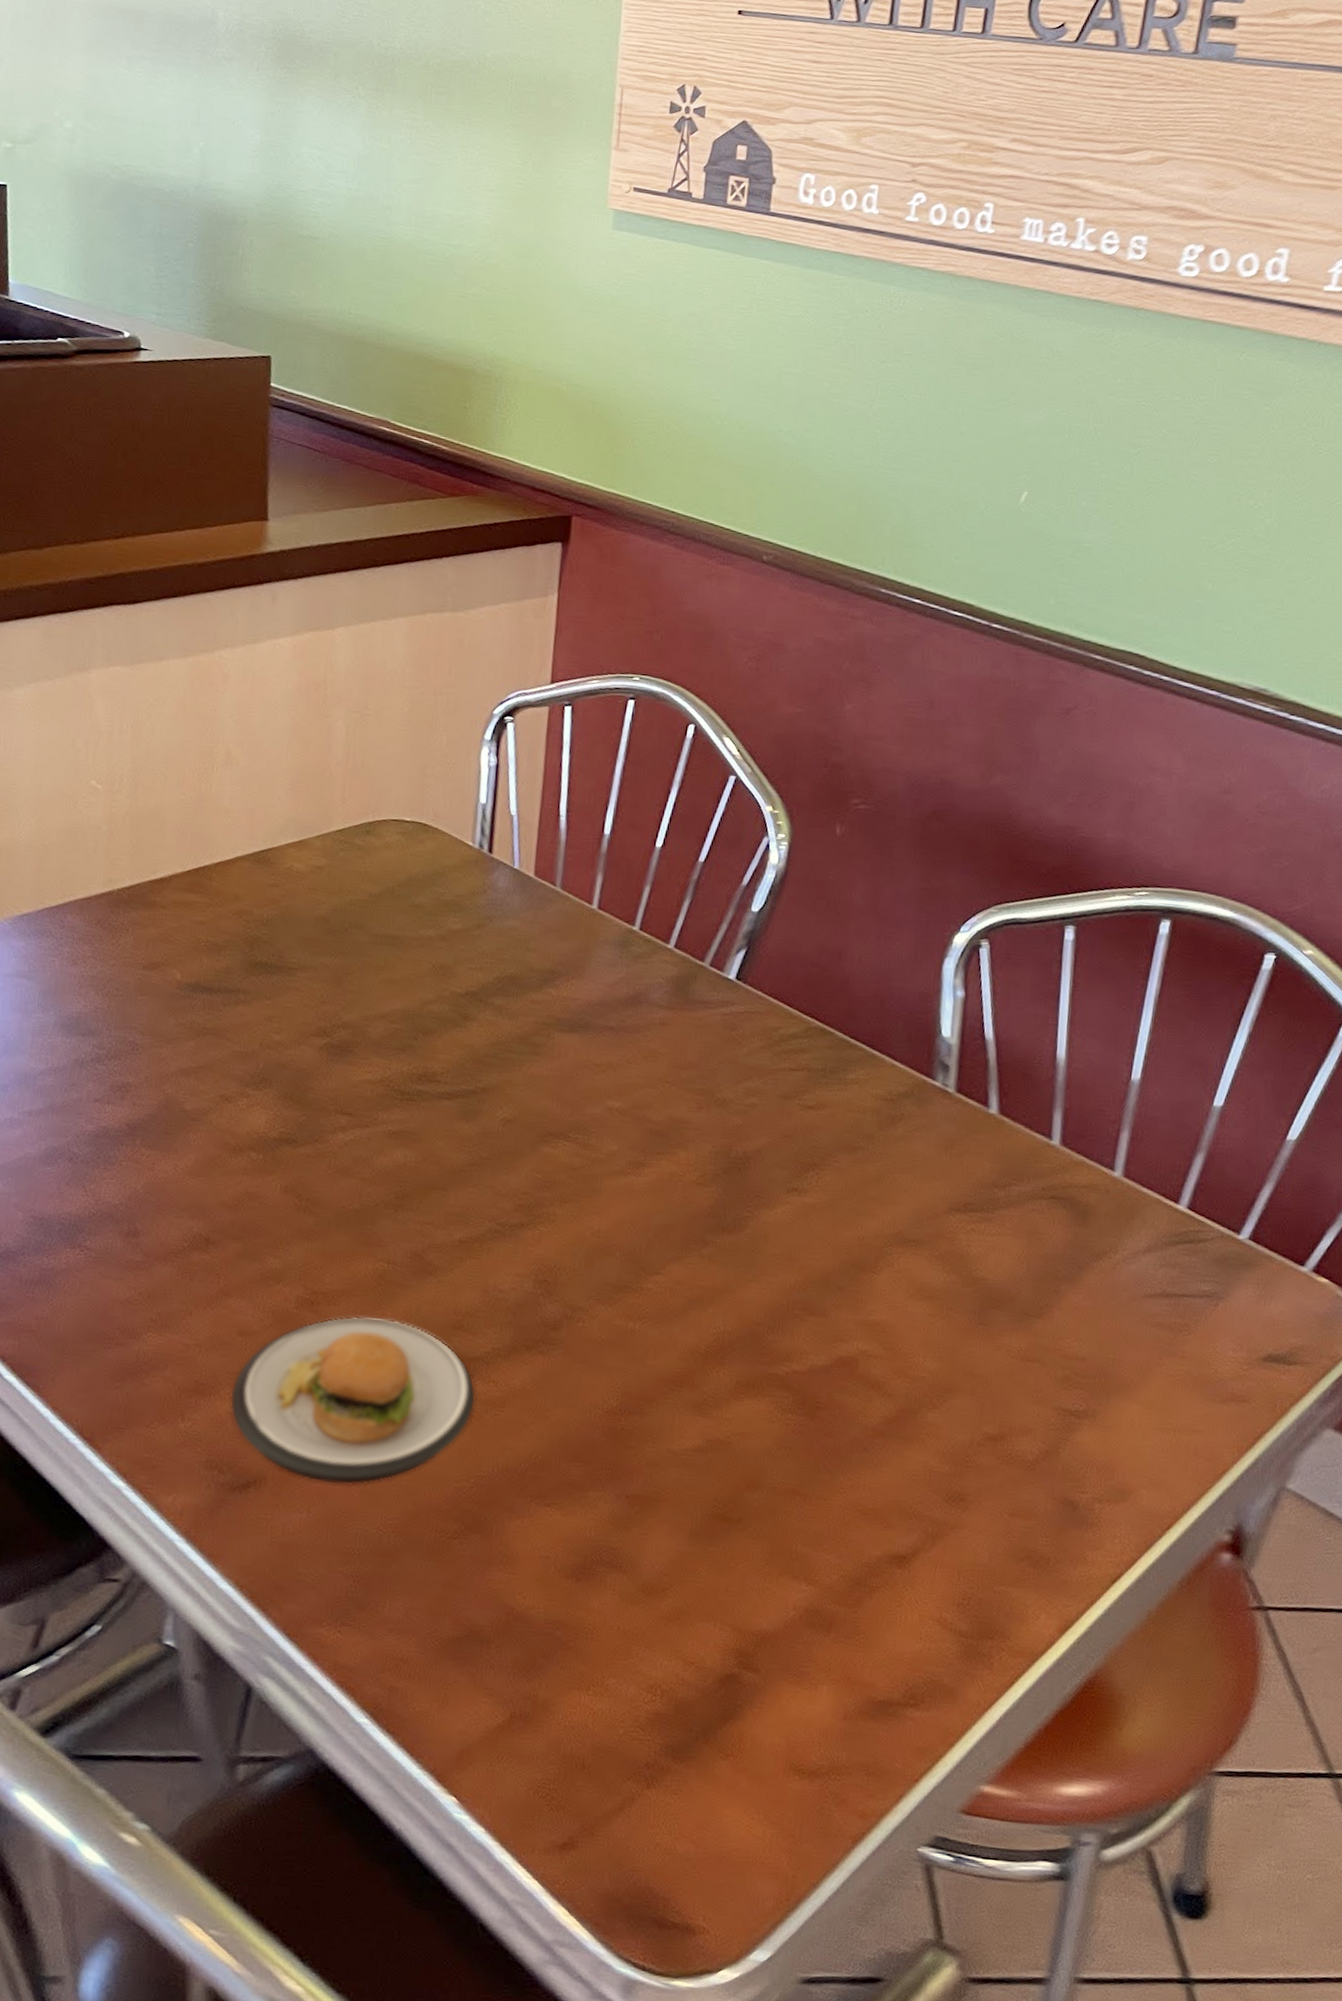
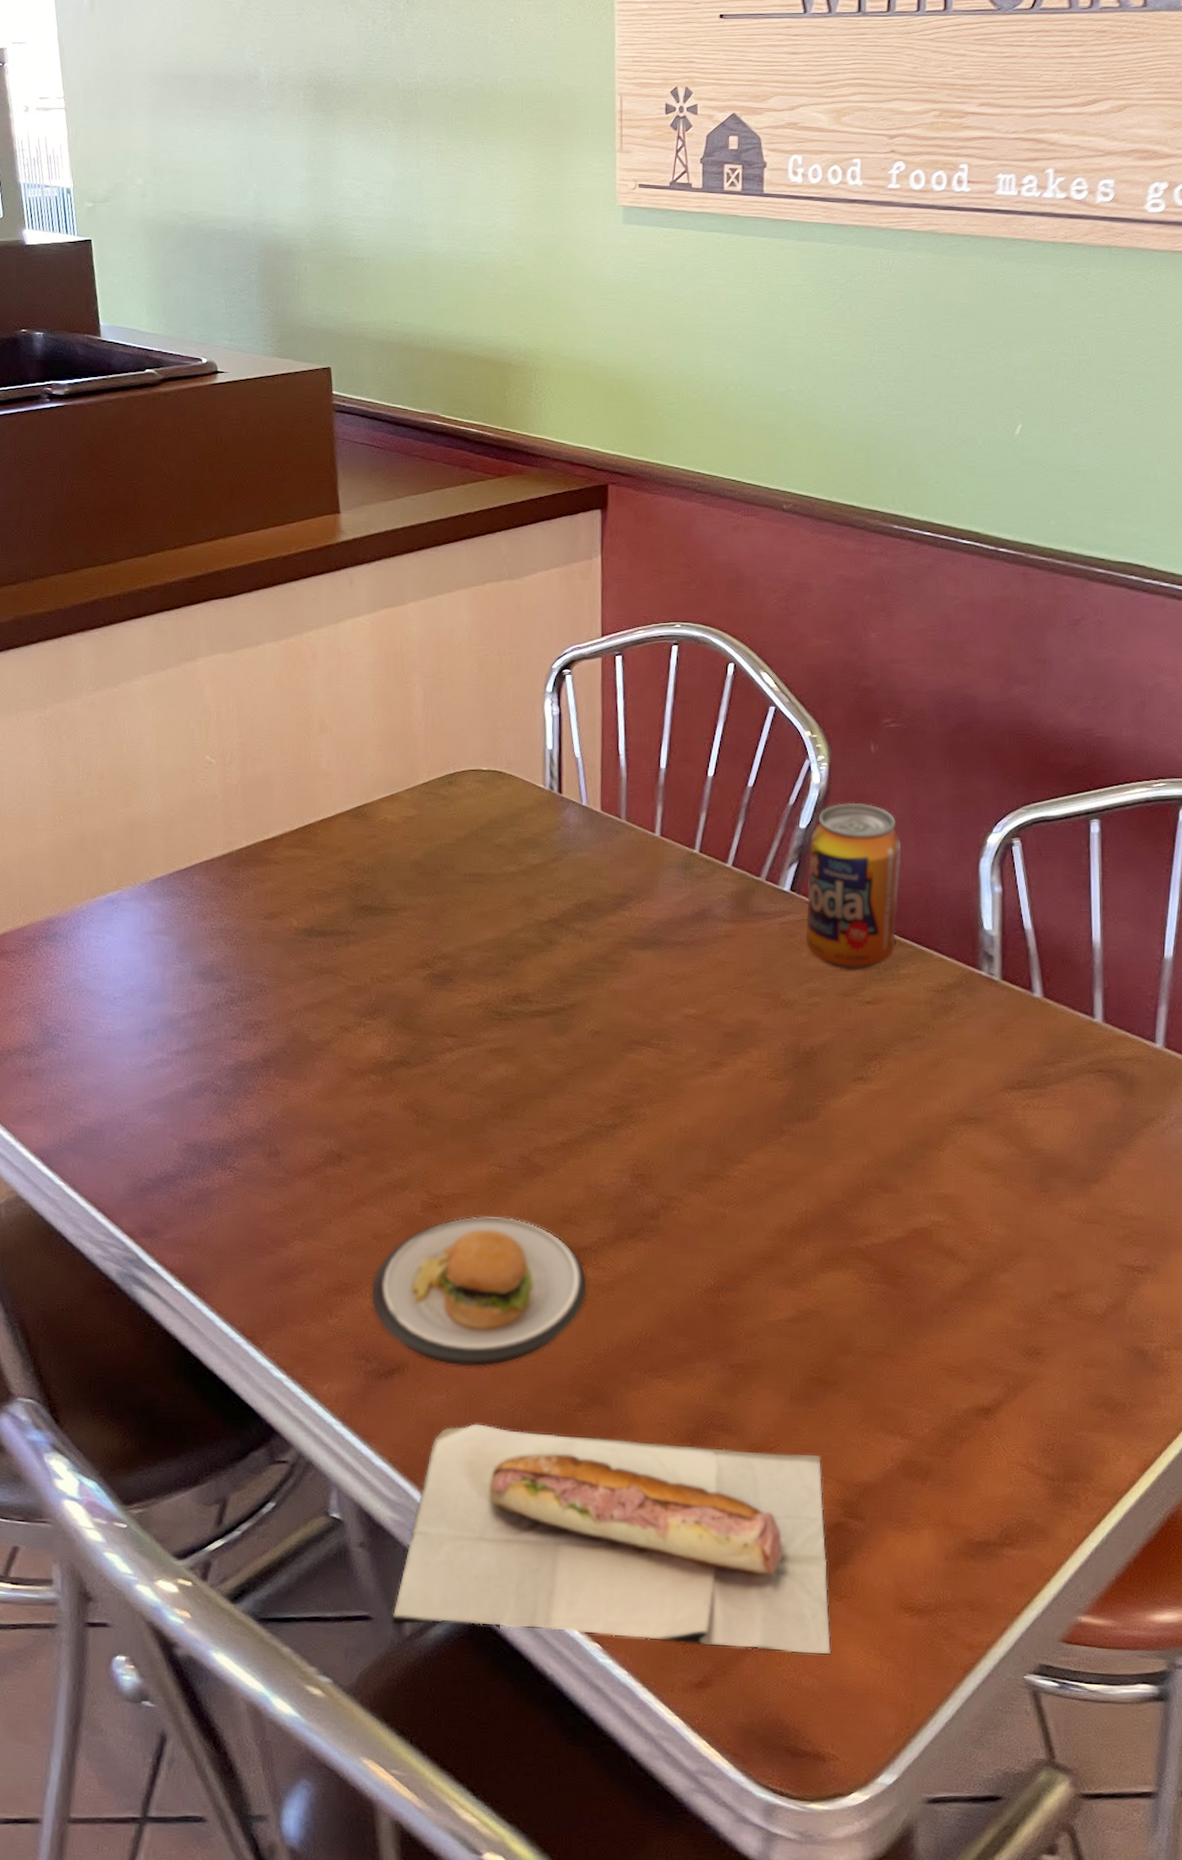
sandwich: none [224,1547,718,1818] -> present [392,1423,831,1655]
pop: none [748,887,860,1072] -> present [806,802,901,971]

